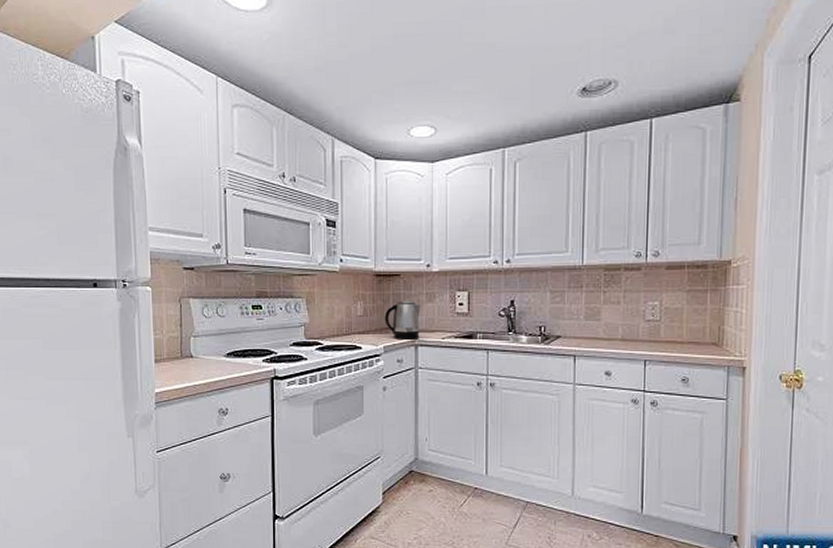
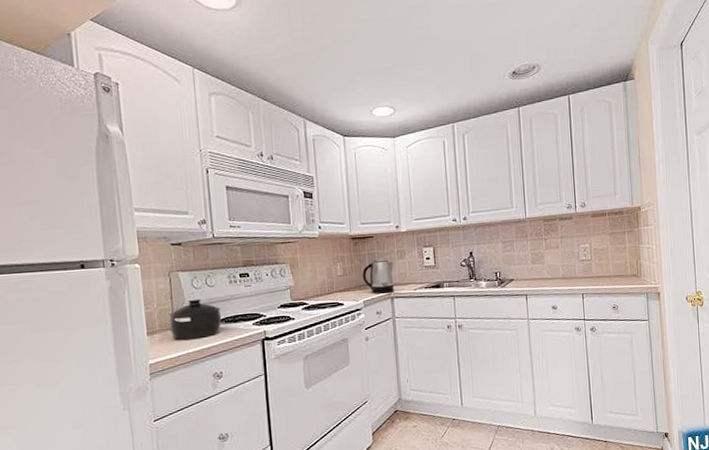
saucepan: none [178,328,231,372] -> present [169,298,222,341]

